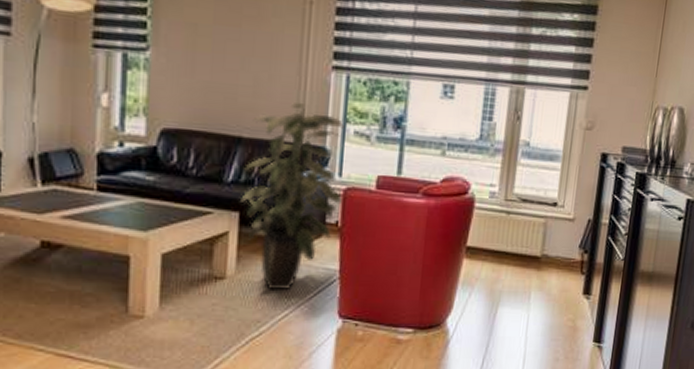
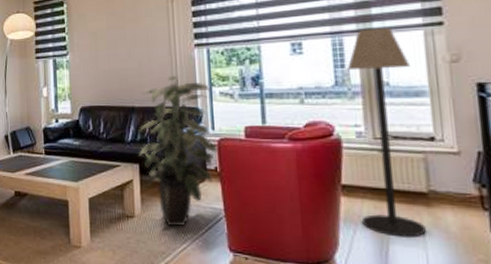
floor lamp: none [478,81,552,300] -> present [346,28,426,237]

